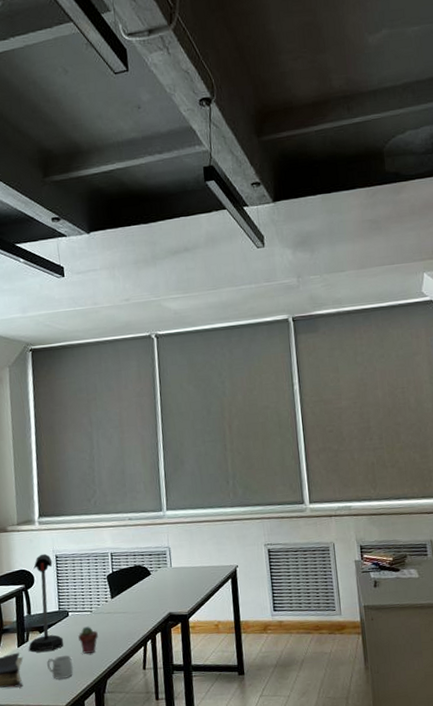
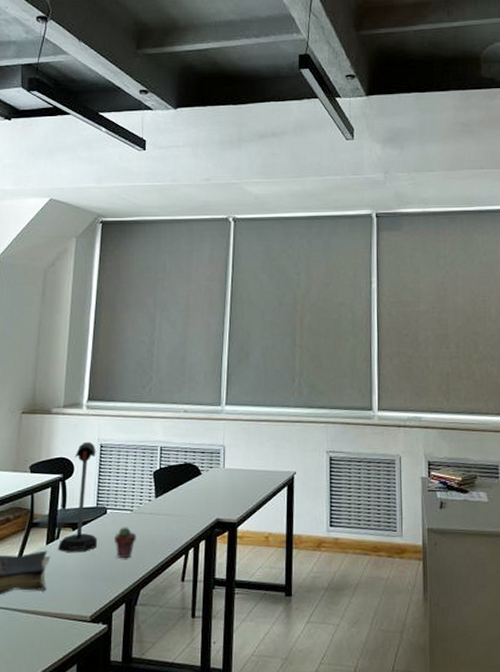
mug: present [47,655,74,679] -> none [76,557,104,585]

